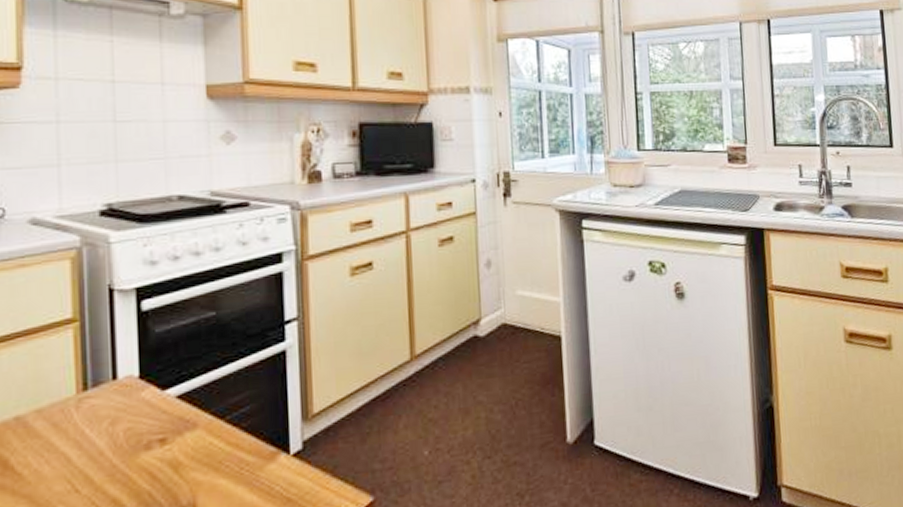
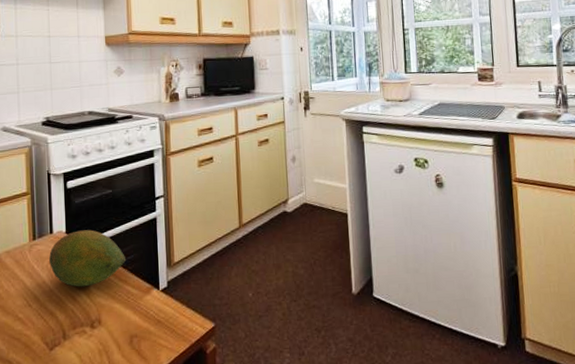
fruit: none [111,371,237,458] -> present [49,229,126,287]

